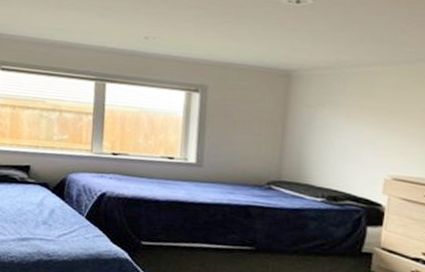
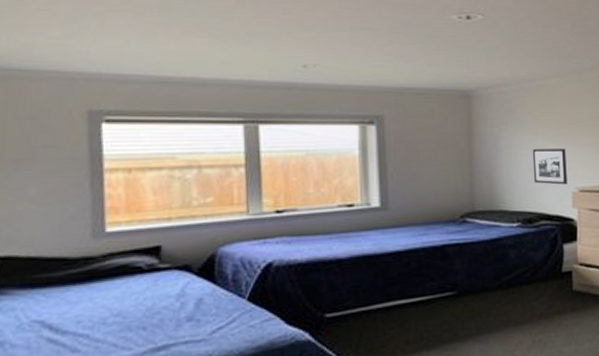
picture frame: none [344,132,383,171] -> present [532,149,568,185]

